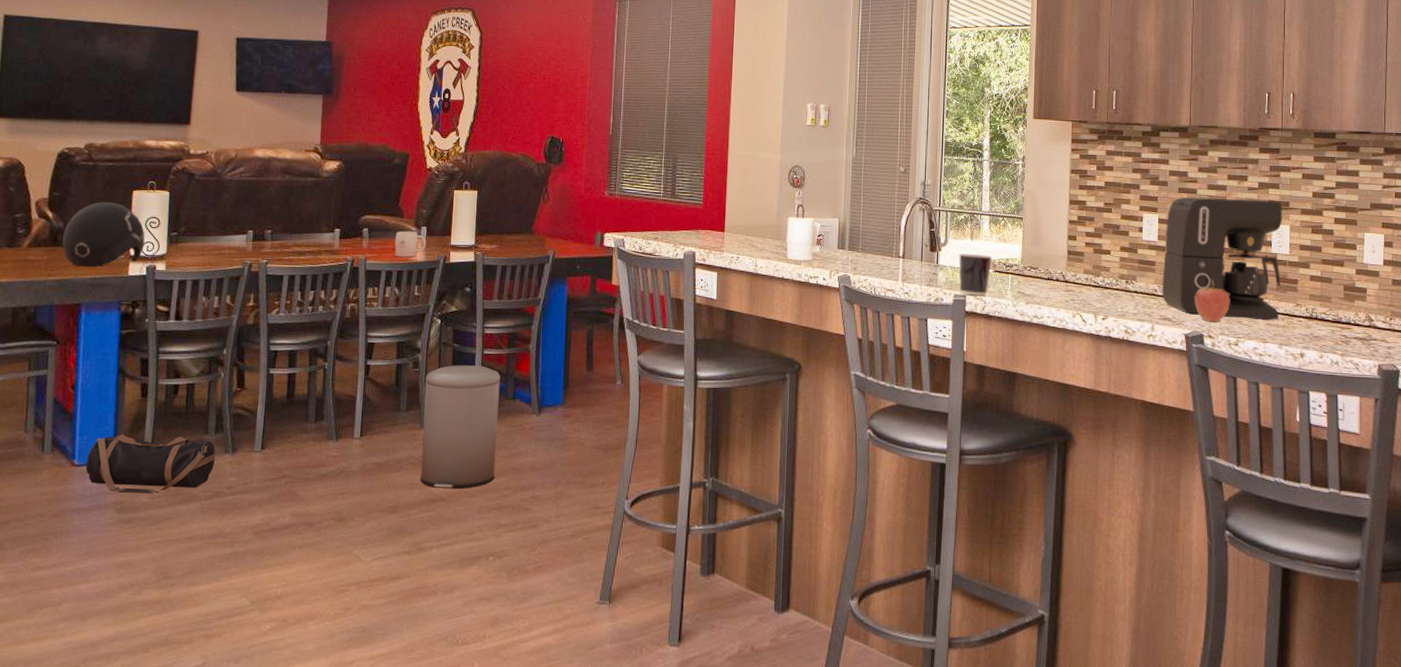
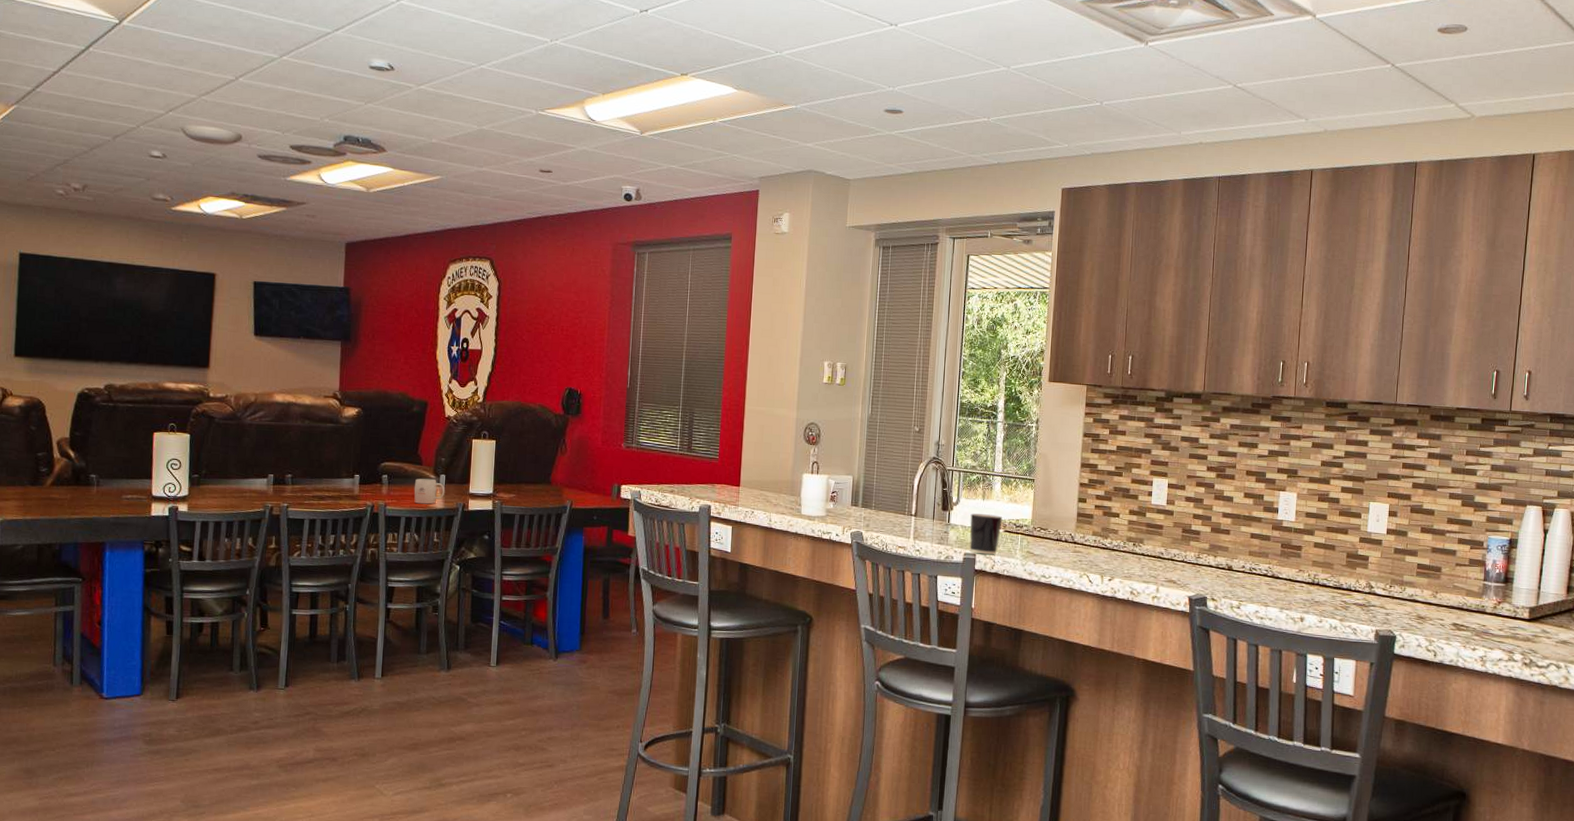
helmet: present [62,202,145,266] -> none [85,443,167,506]
duffel bag: present [85,434,216,494] -> none [114,669,241,727]
pedal bin: present [420,365,501,490] -> none [440,610,518,729]
coffee maker: present [1162,197,1283,320] -> none [1168,463,1291,585]
fruit: present [1194,280,1230,323] -> none [1199,544,1234,587]

